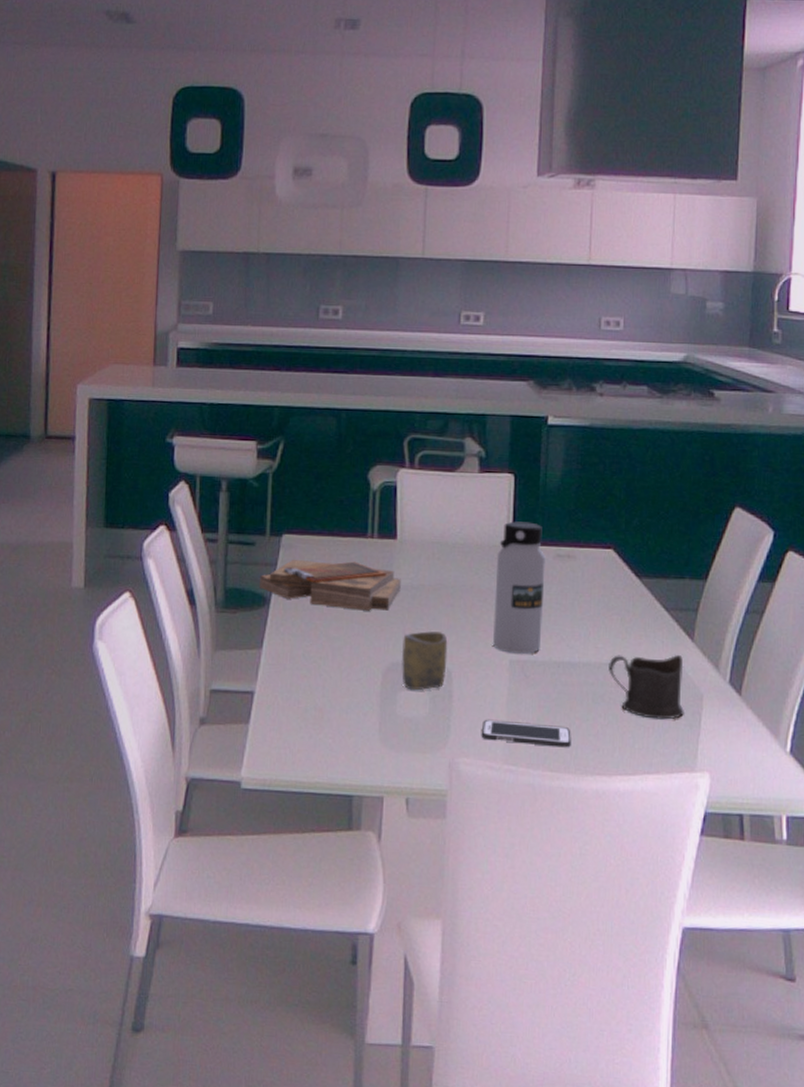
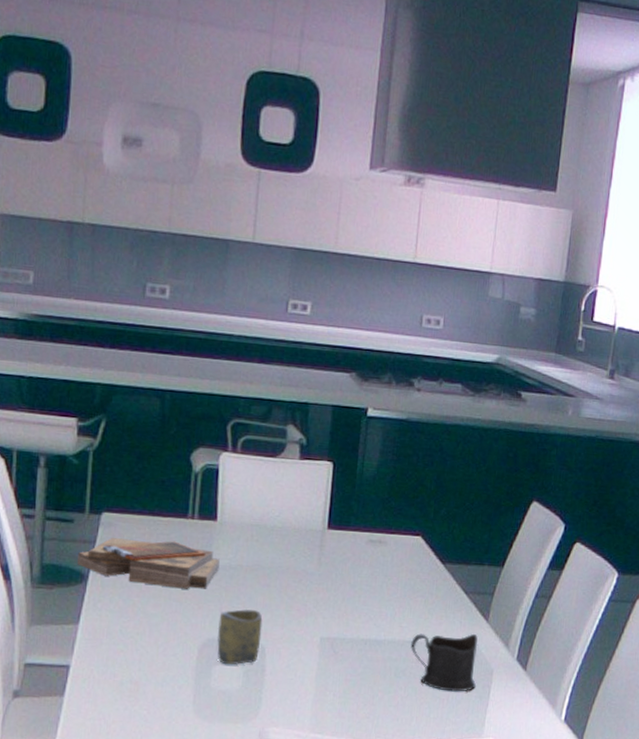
cell phone: present [481,719,571,748] -> none [290,691,374,718]
water bottle: present [493,521,546,654] -> none [305,507,359,632]

